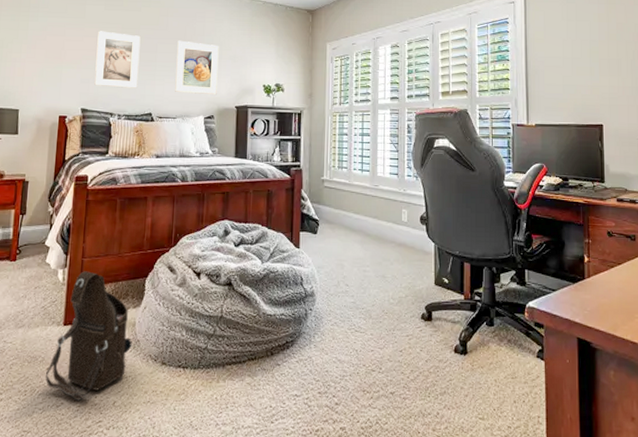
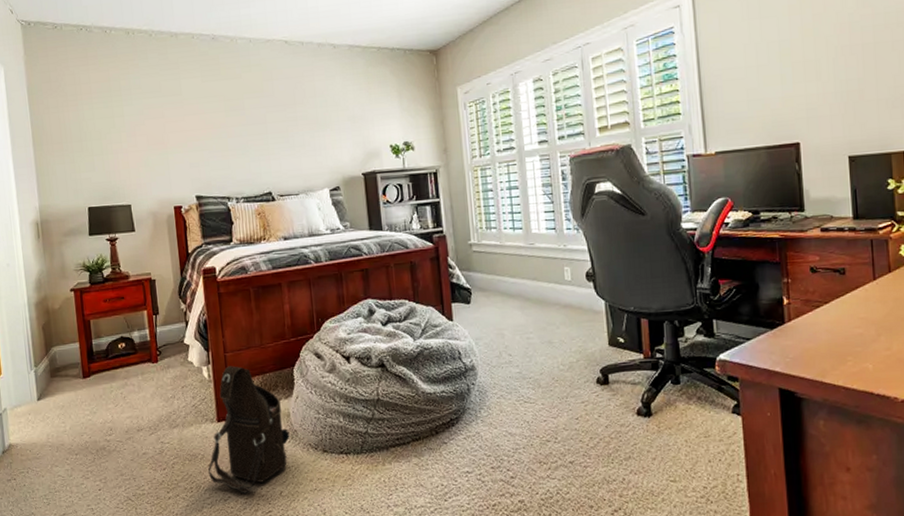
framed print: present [94,31,141,88] -> none [199,106,252,169]
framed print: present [175,40,219,95] -> none [287,106,340,166]

